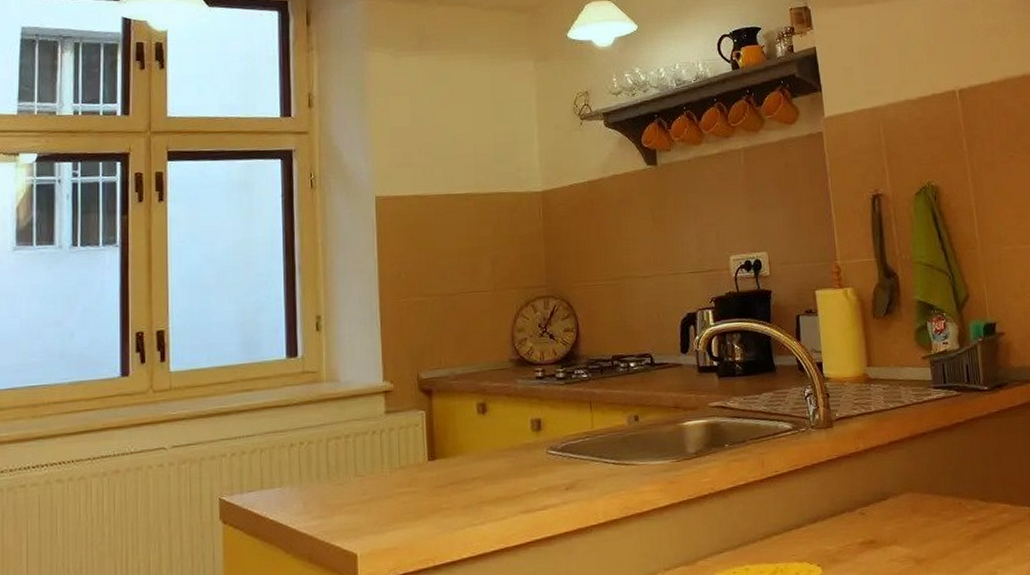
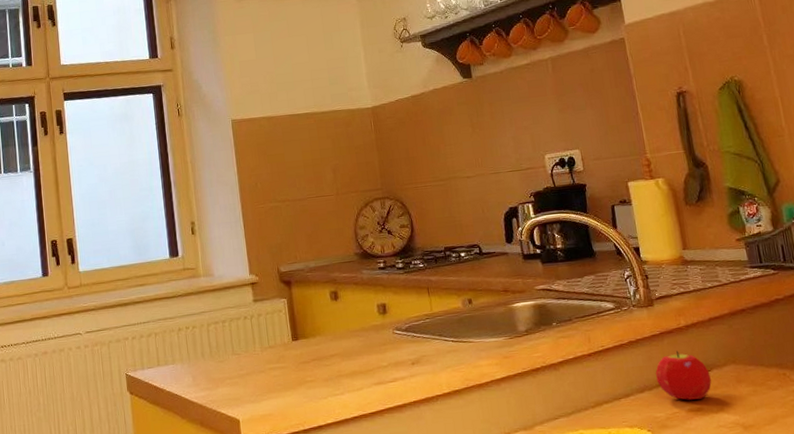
fruit: none [830,477,887,532] -> present [655,350,712,400]

